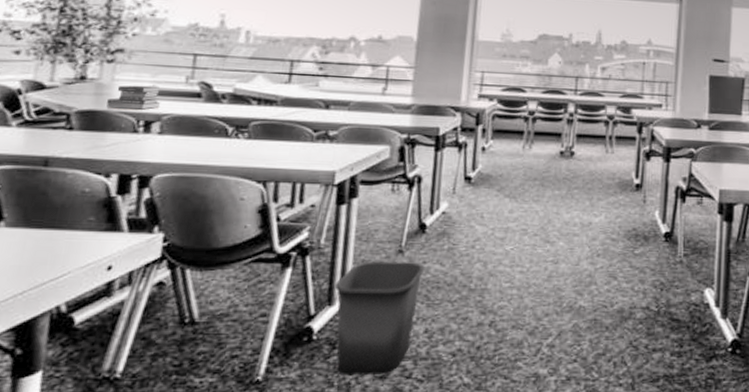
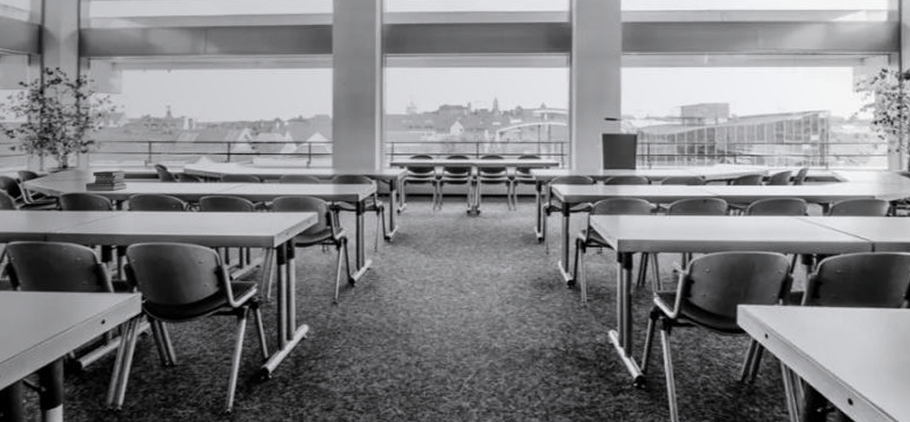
waste bin: present [334,261,425,374] -> none [282,312,357,407]

